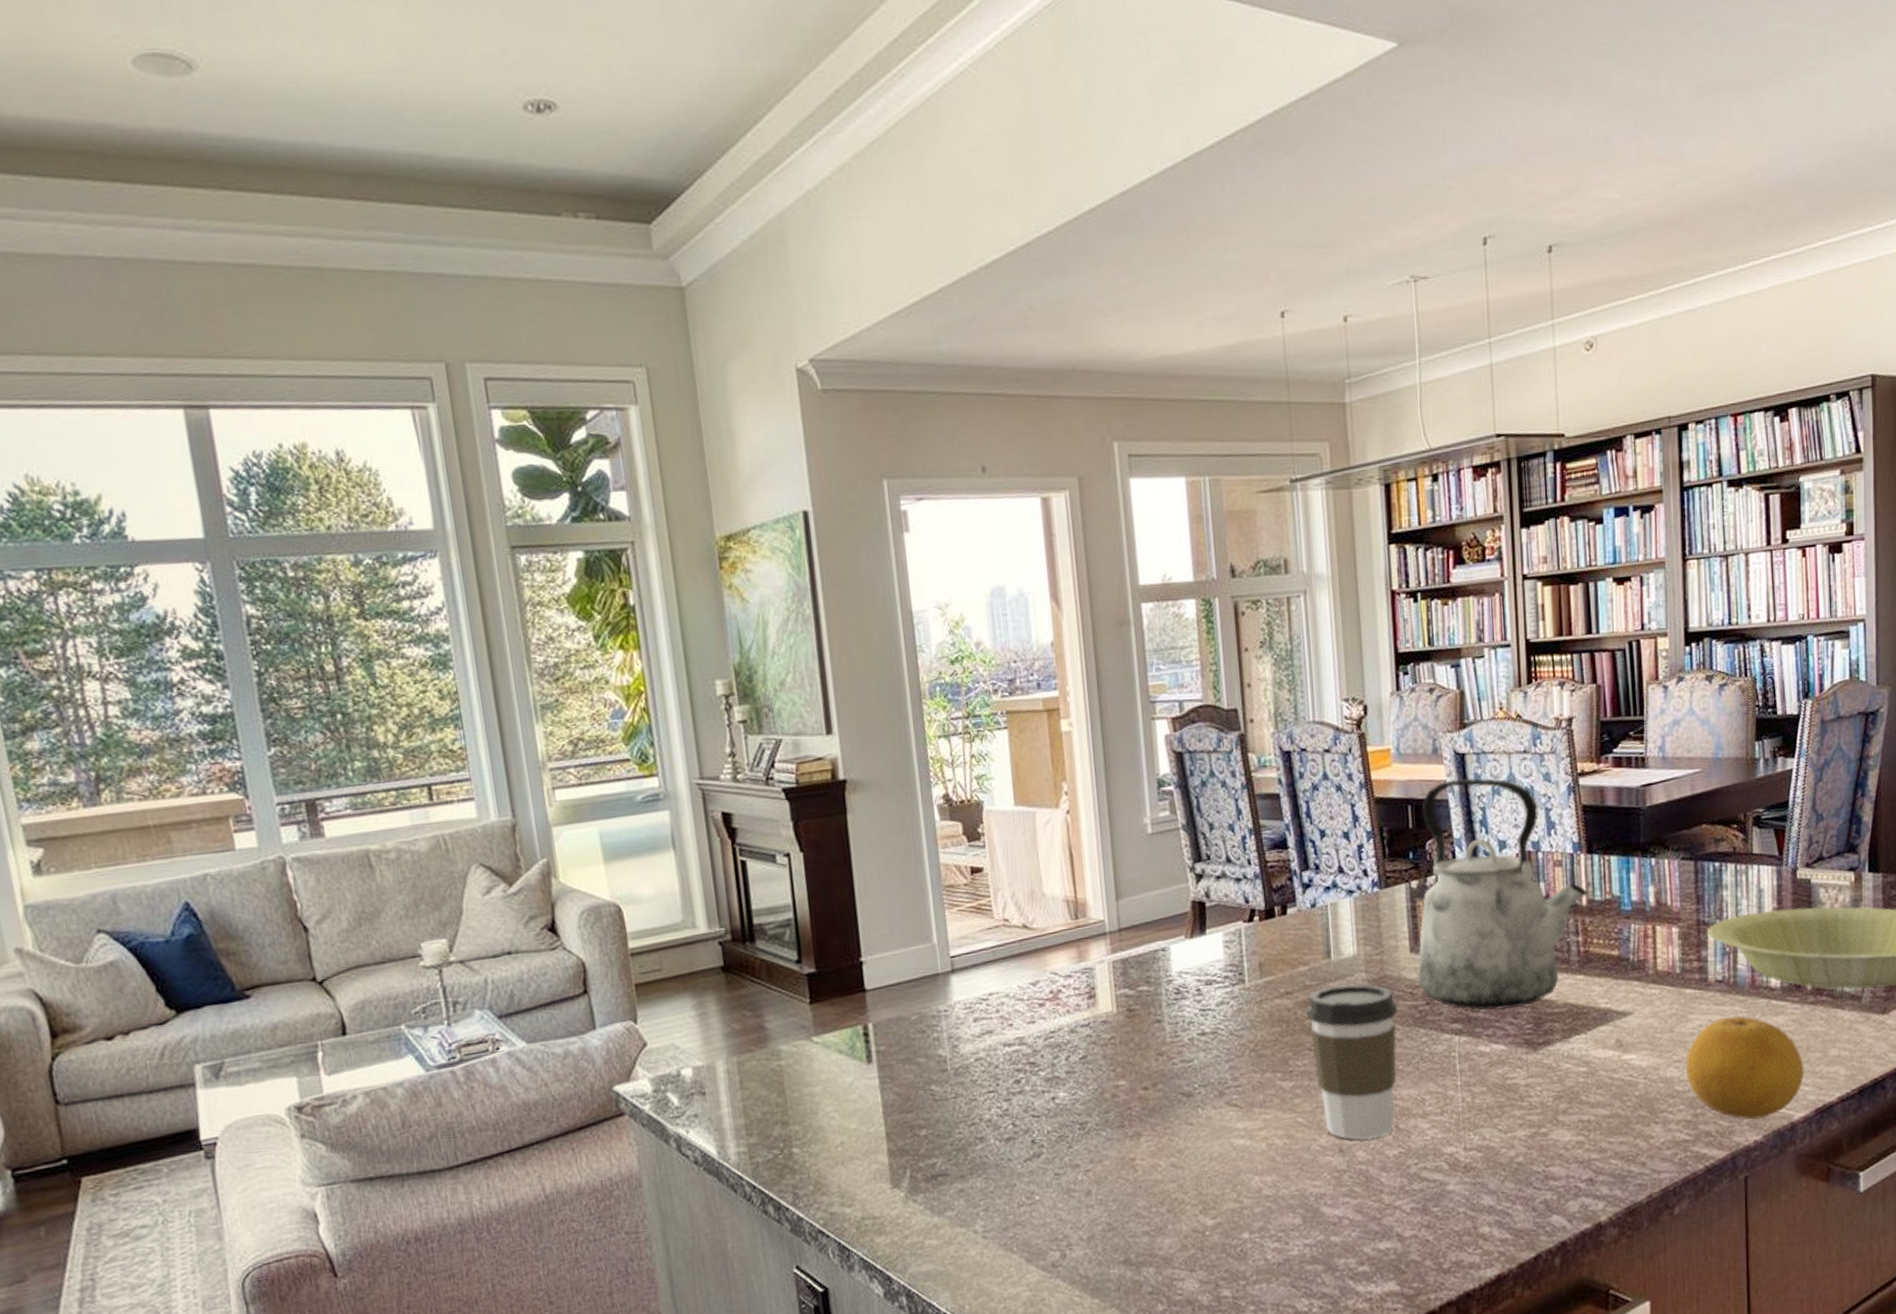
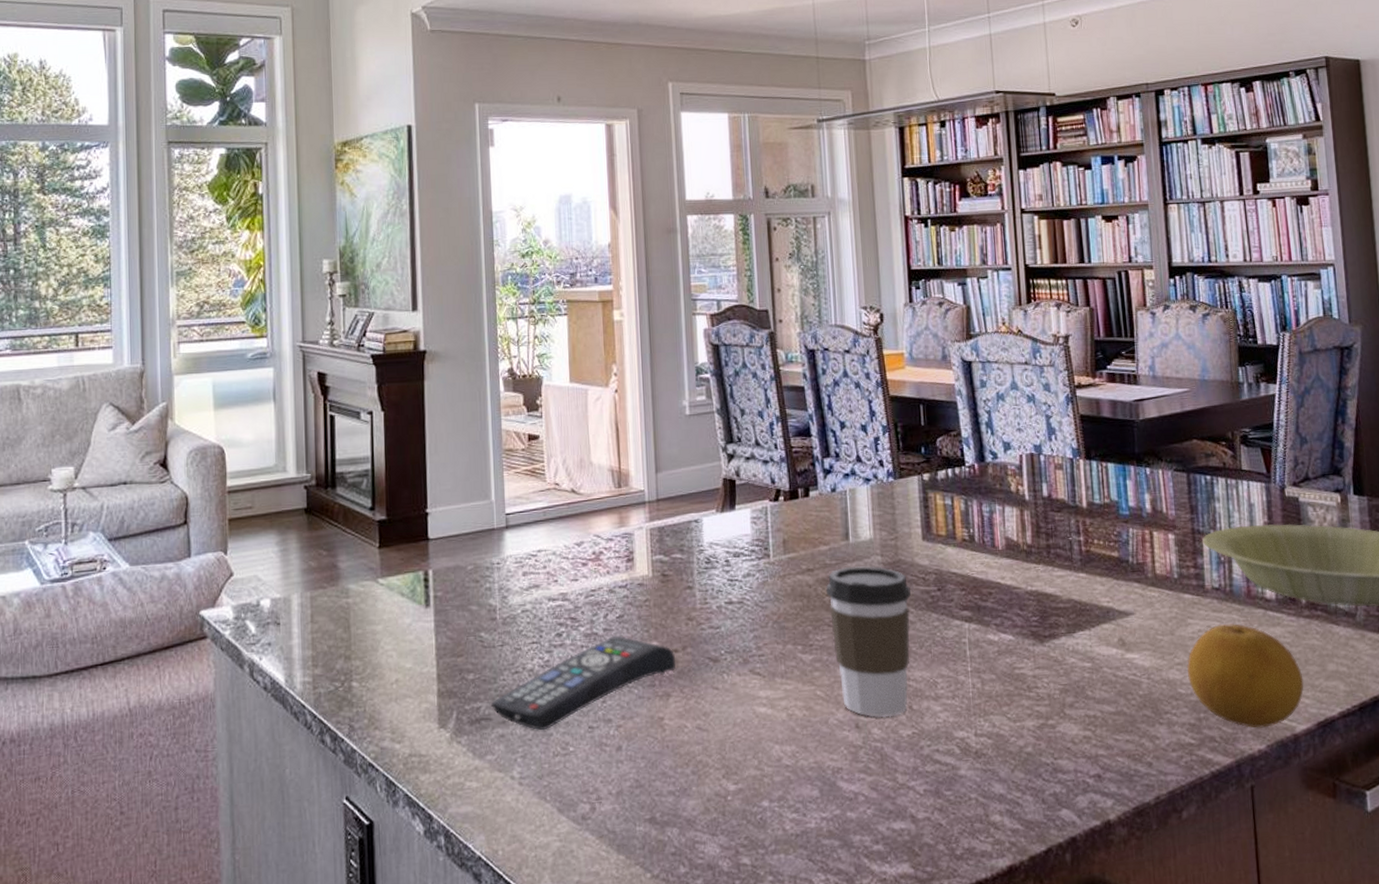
remote control: none [947,1077,1147,1182] -> present [491,635,676,731]
kettle: present [1418,777,1588,1010] -> none [930,384,1088,601]

